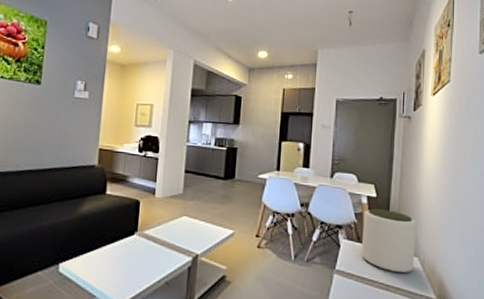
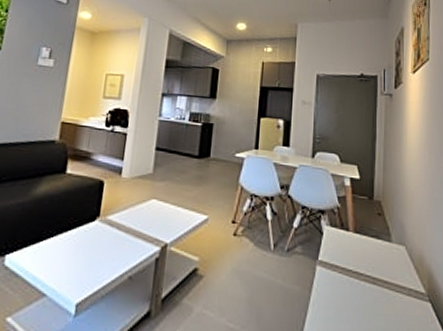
plant pot: present [362,209,417,273] -> none [346,192,402,264]

